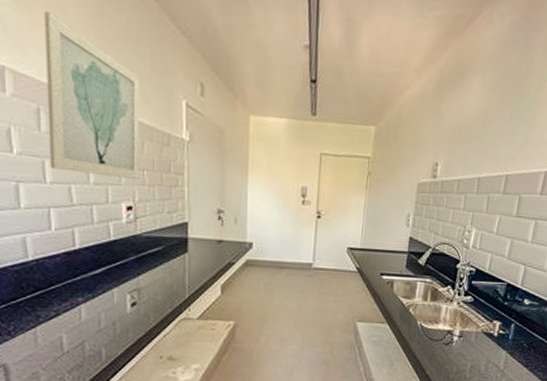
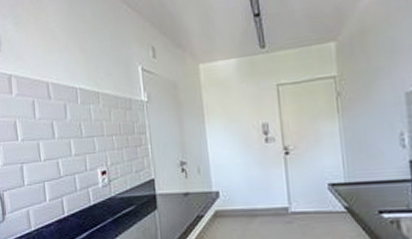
wall art: present [44,12,140,179] -> none [35,25,110,148]

